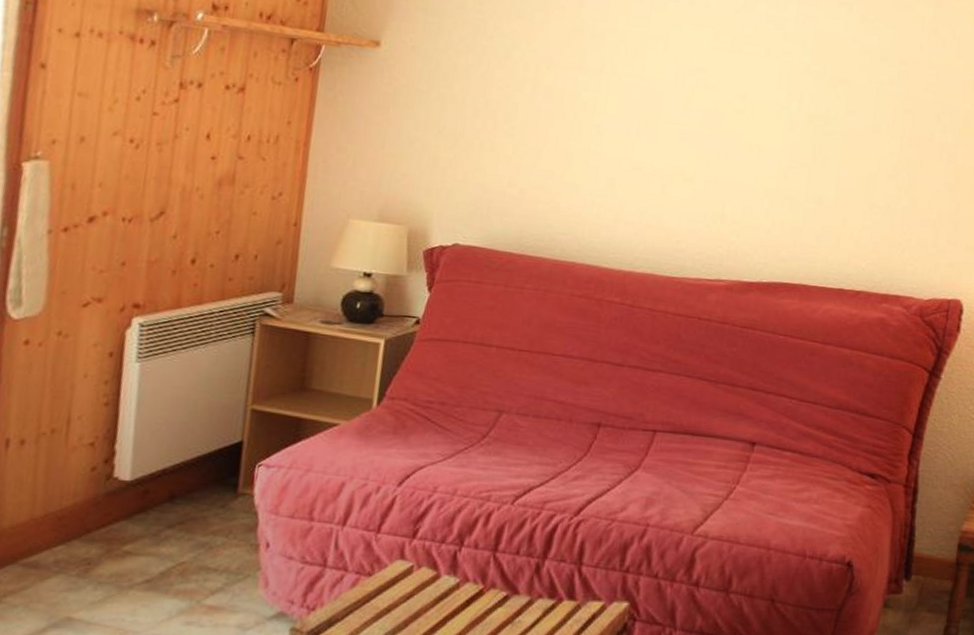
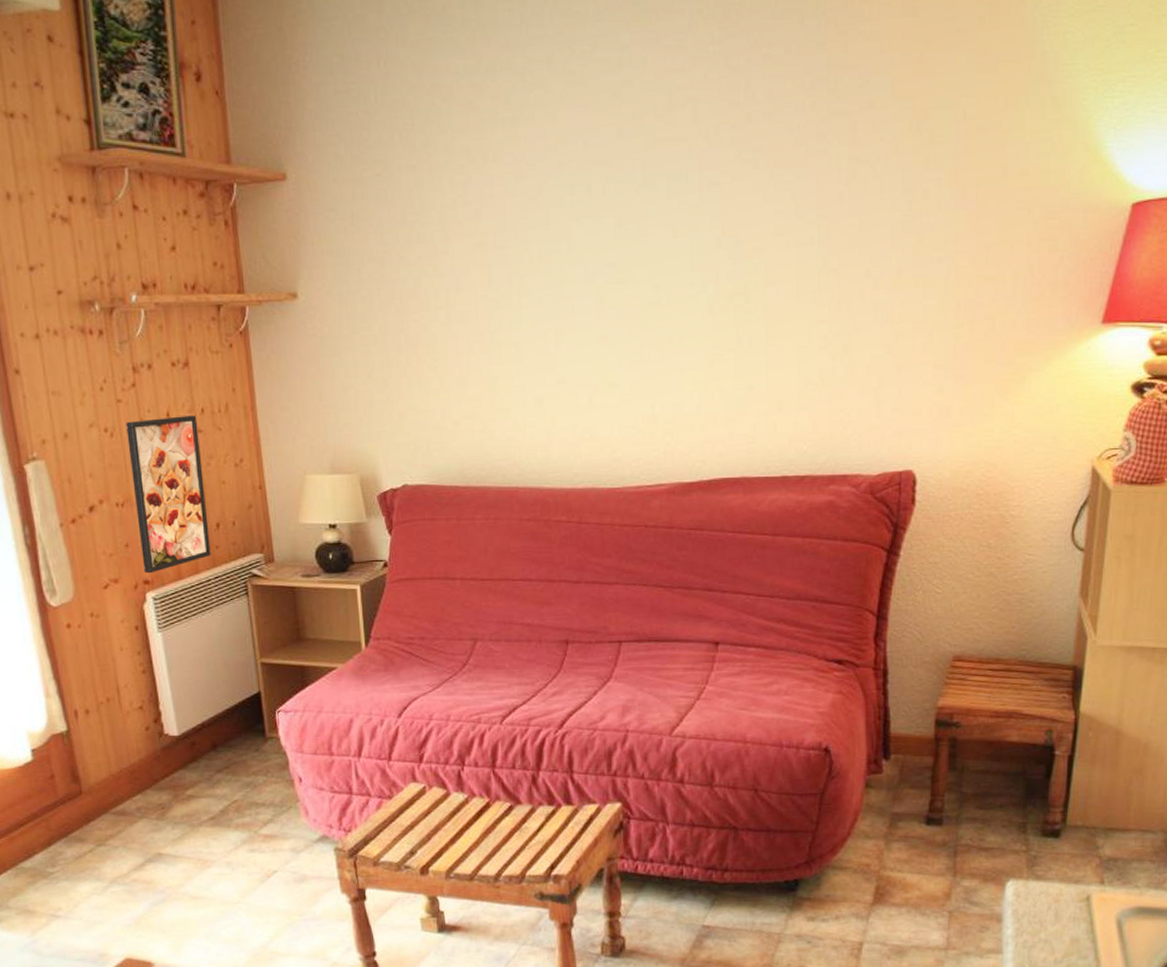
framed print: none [137,136,241,298] -> present [126,416,211,574]

